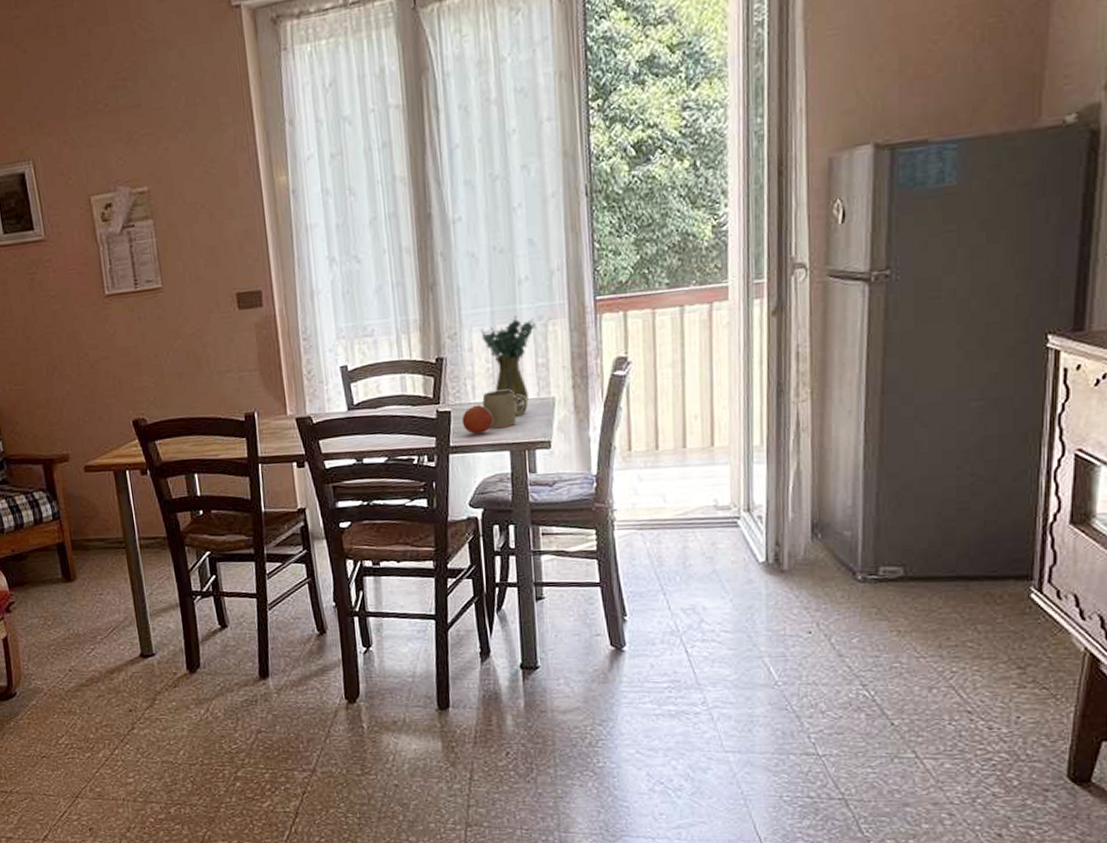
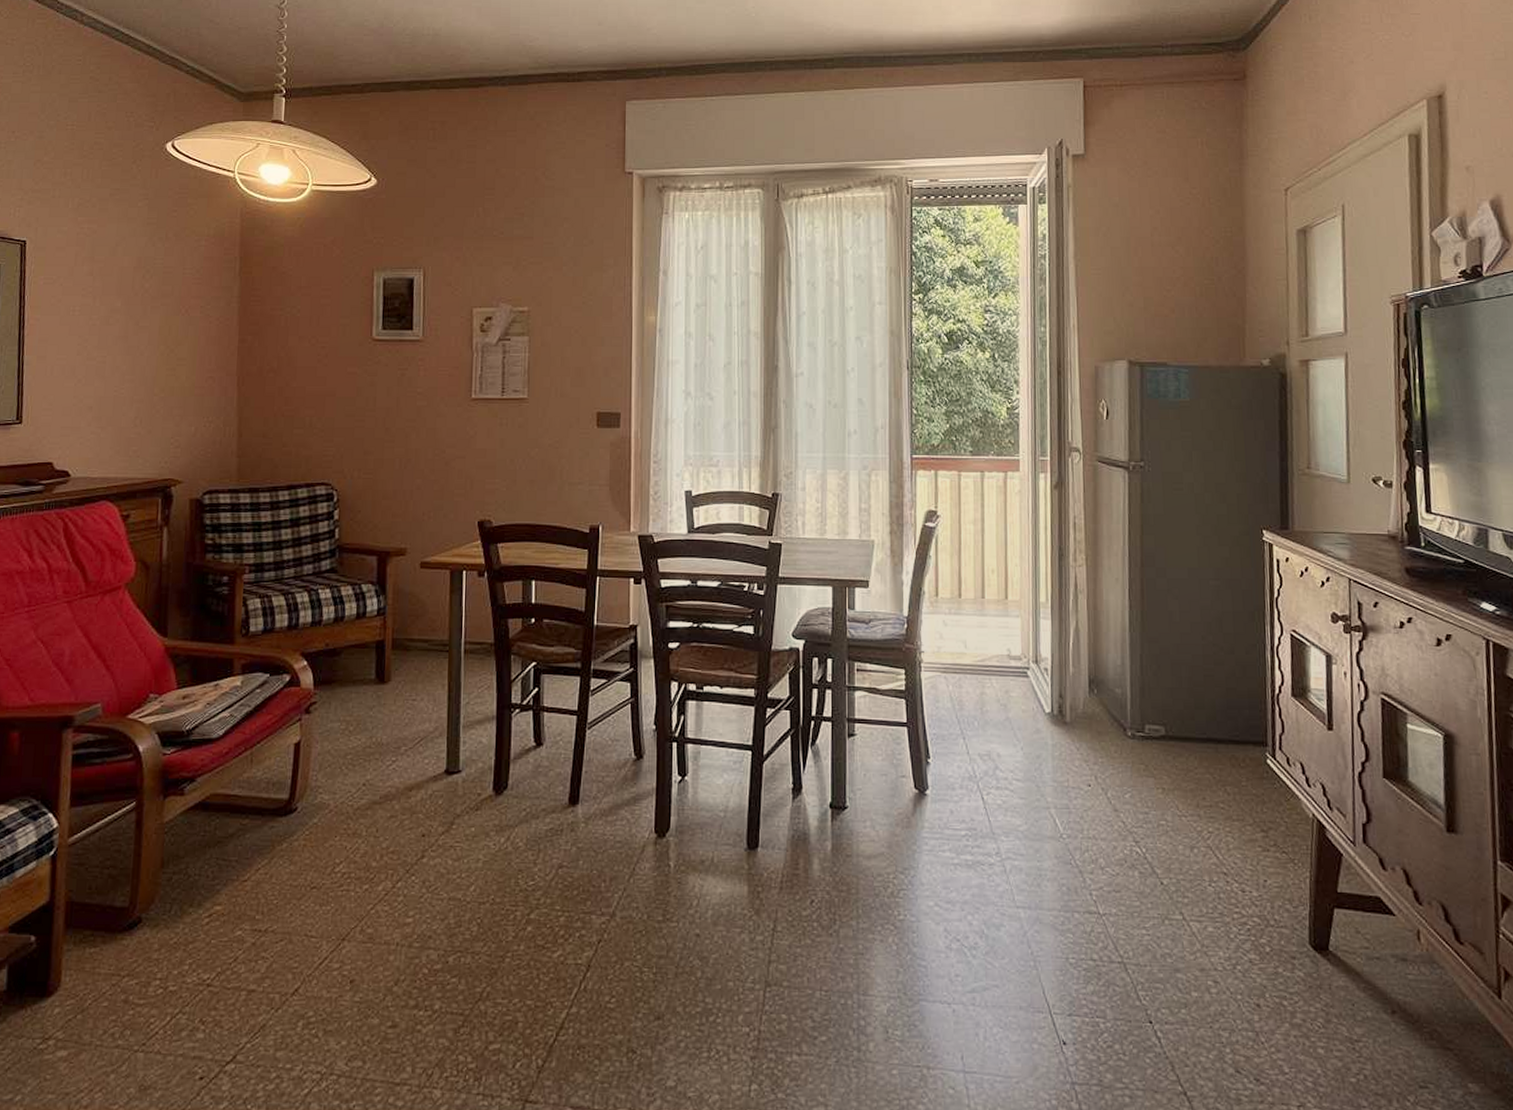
fruit: present [462,404,493,435] -> none [791,540,819,568]
vase: present [480,315,538,414] -> none [813,463,862,552]
mug: present [482,390,528,429] -> none [811,528,850,564]

